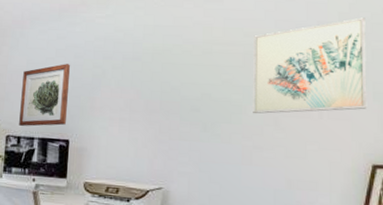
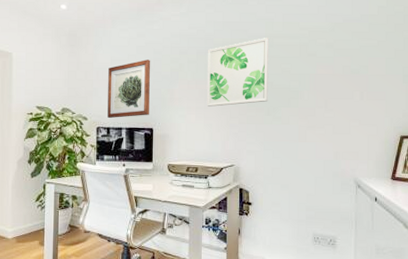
wall art: none [133,44,207,119] -> present [207,38,269,107]
wall art: present [253,17,367,114] -> none [307,10,399,97]

